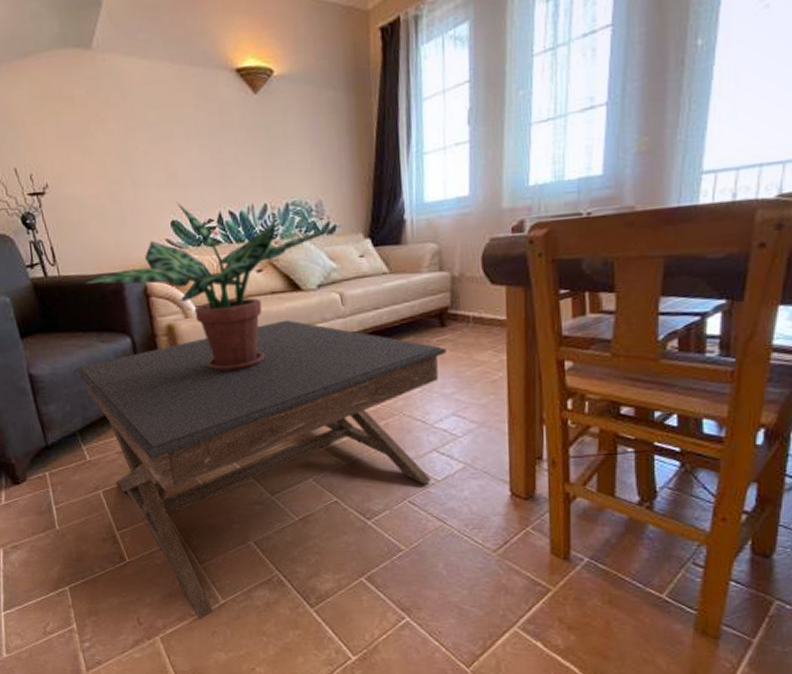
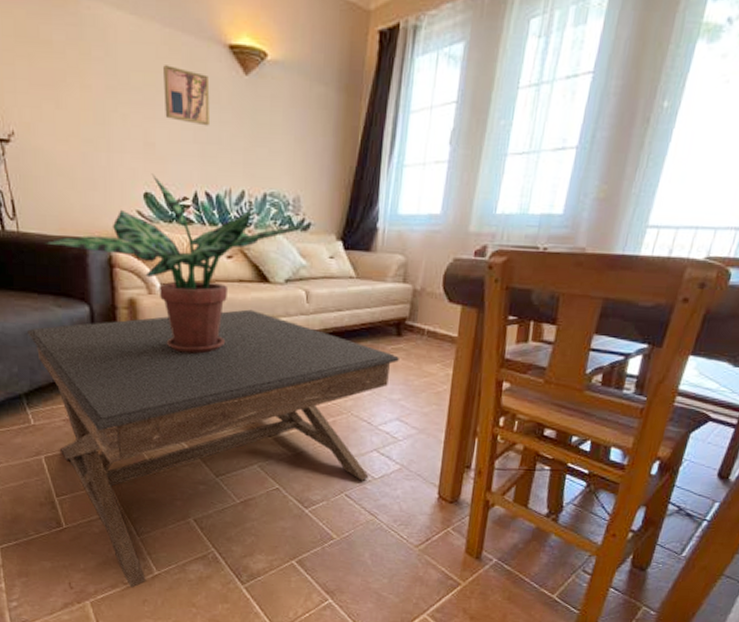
wall art: none [177,98,227,149] -> present [164,65,211,126]

